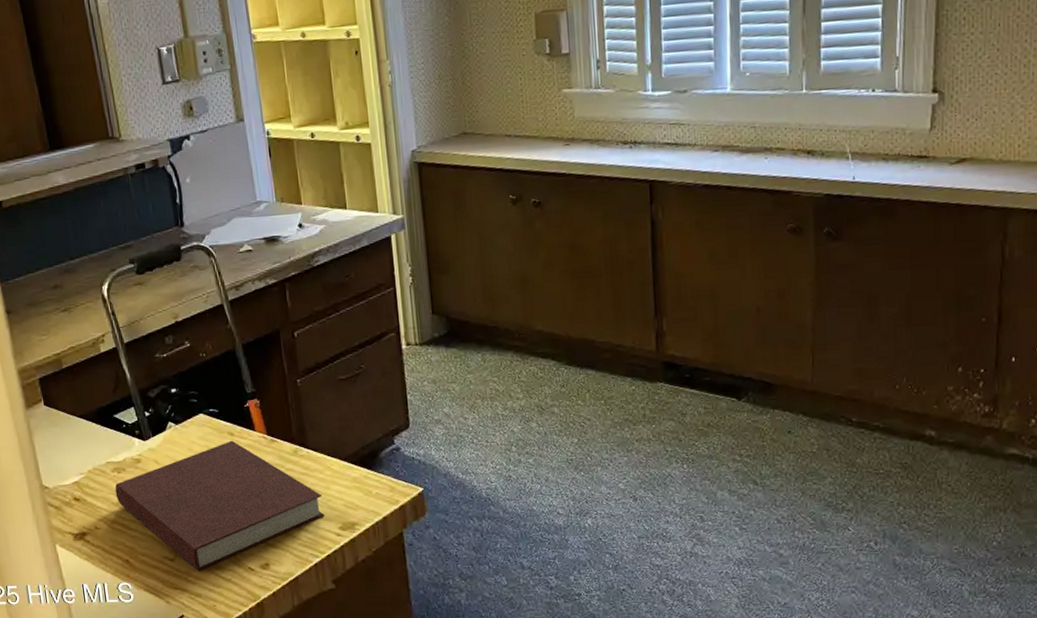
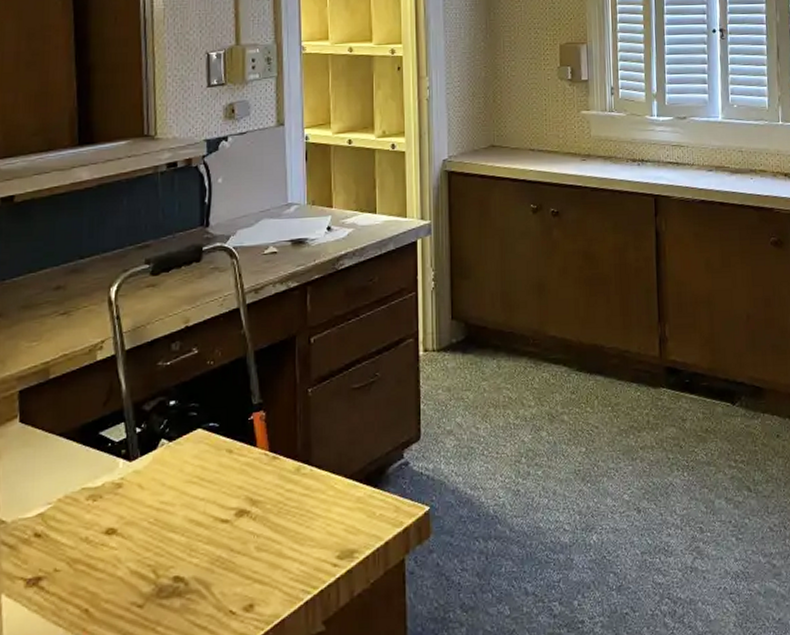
notebook: present [115,440,325,571] -> none [86,458,322,619]

